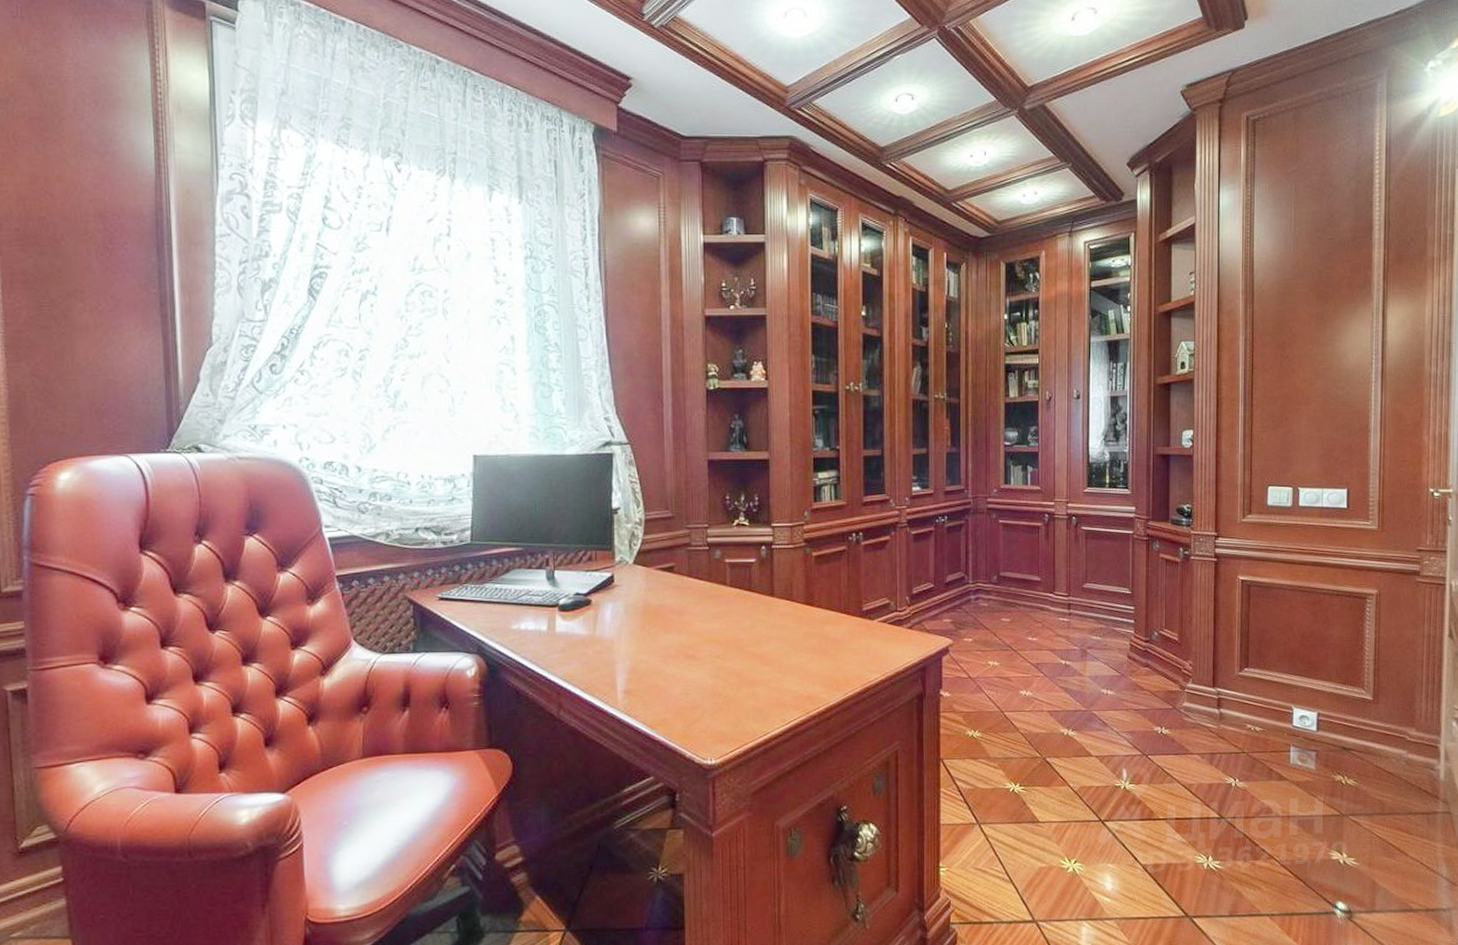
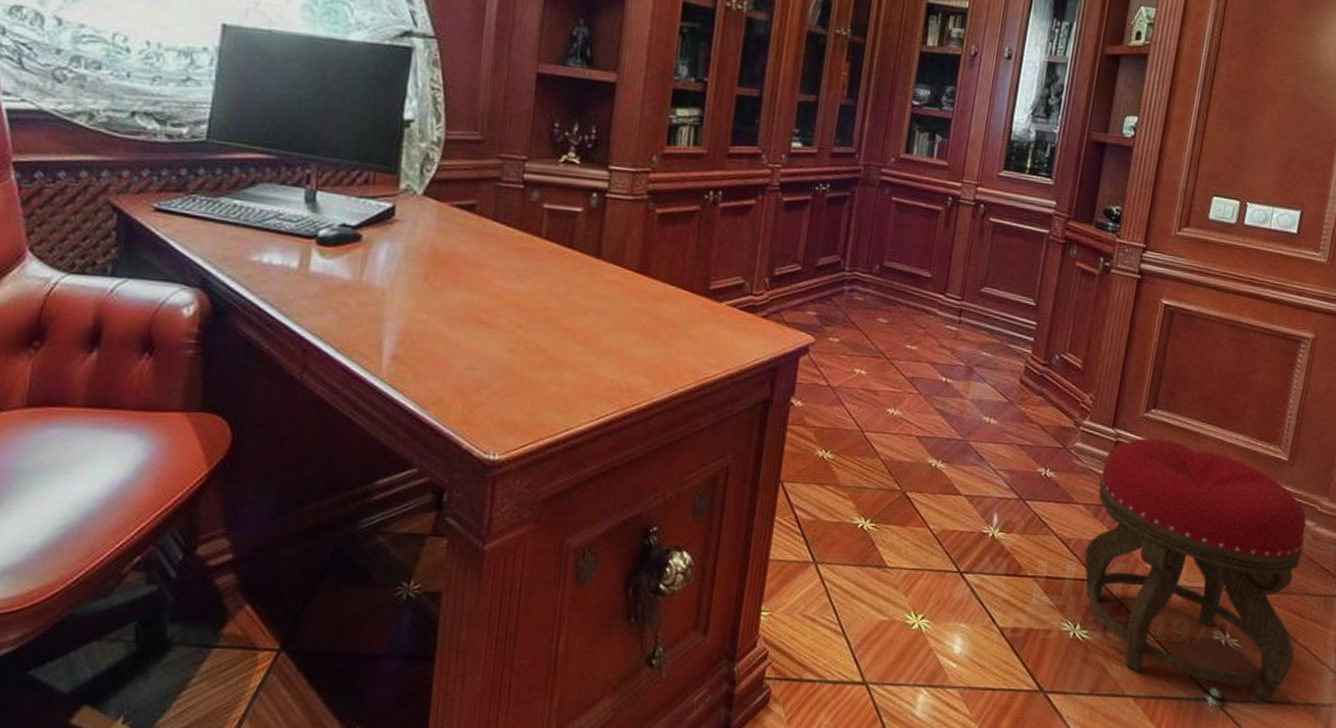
stool: none [1206,692,1408,911] -> present [1084,438,1307,702]

